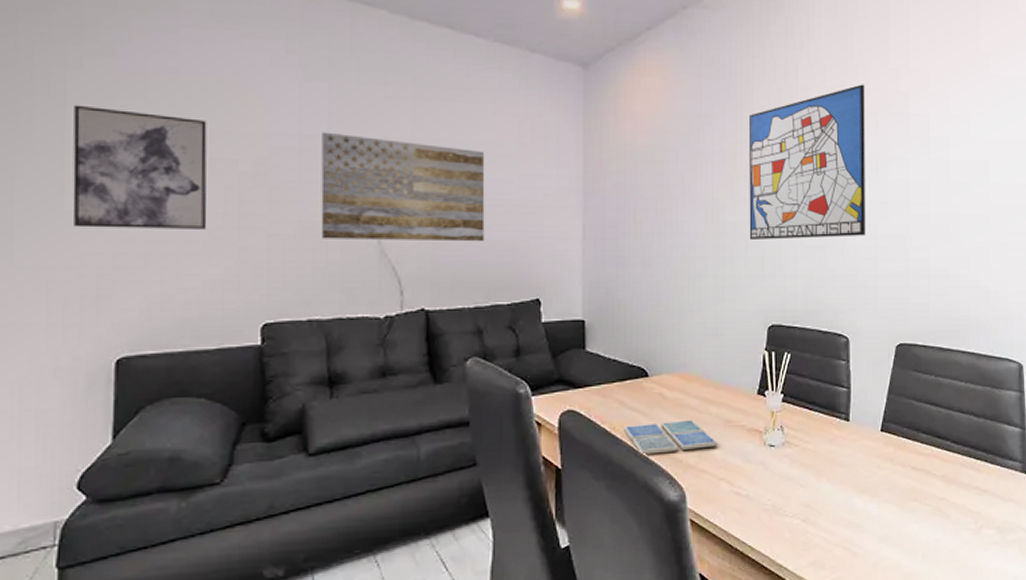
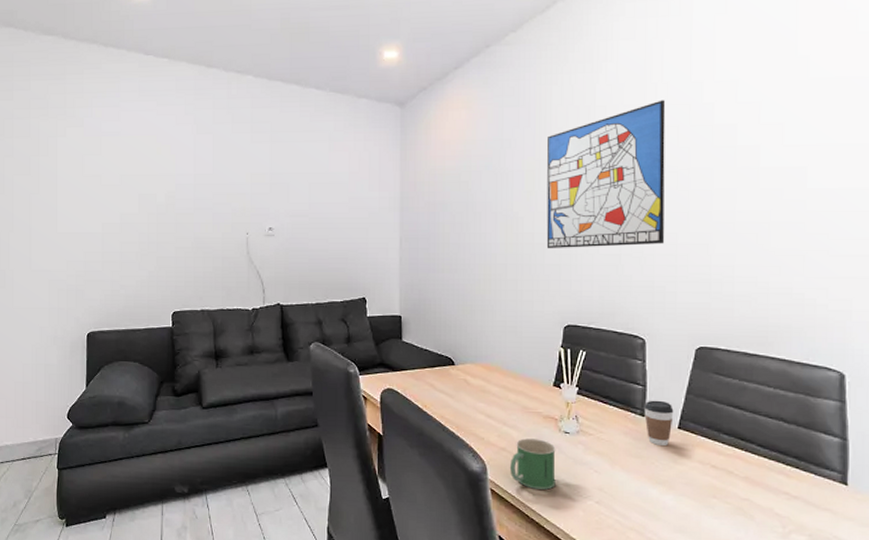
wall art: present [72,104,207,229] -> none [62,161,138,244]
wall art: present [321,132,485,241] -> none [209,171,324,251]
drink coaster: present [623,419,718,455] -> none [433,403,516,431]
mug: none [712,455,761,514] -> present [510,438,556,490]
coffee cup: none [849,402,877,452] -> present [644,400,674,447]

